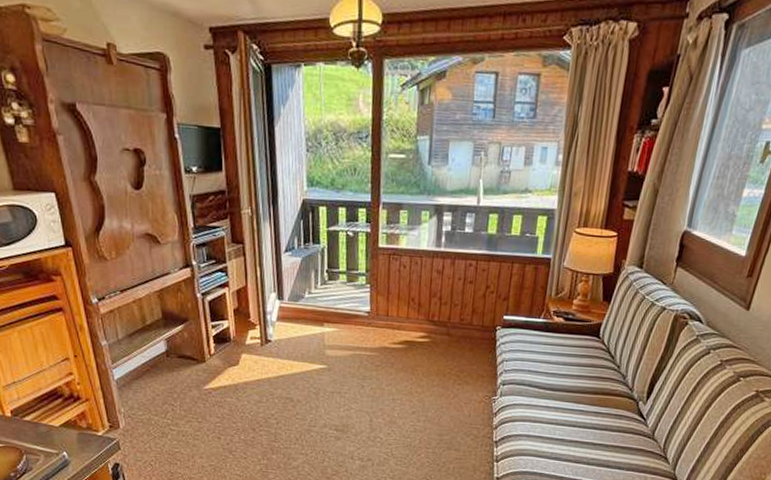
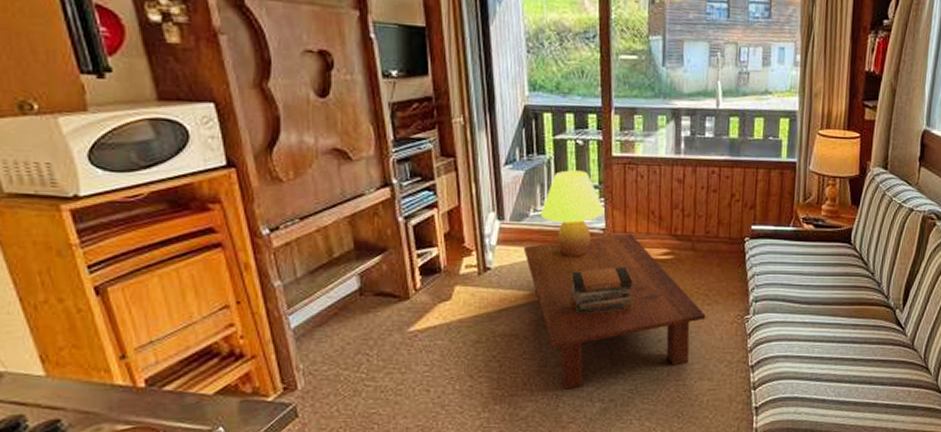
coffee table: none [298,317,457,447] -> present [523,233,706,389]
table lamp: none [315,258,370,335] -> present [541,170,605,256]
book stack: none [338,346,393,385] -> present [571,267,633,314]

